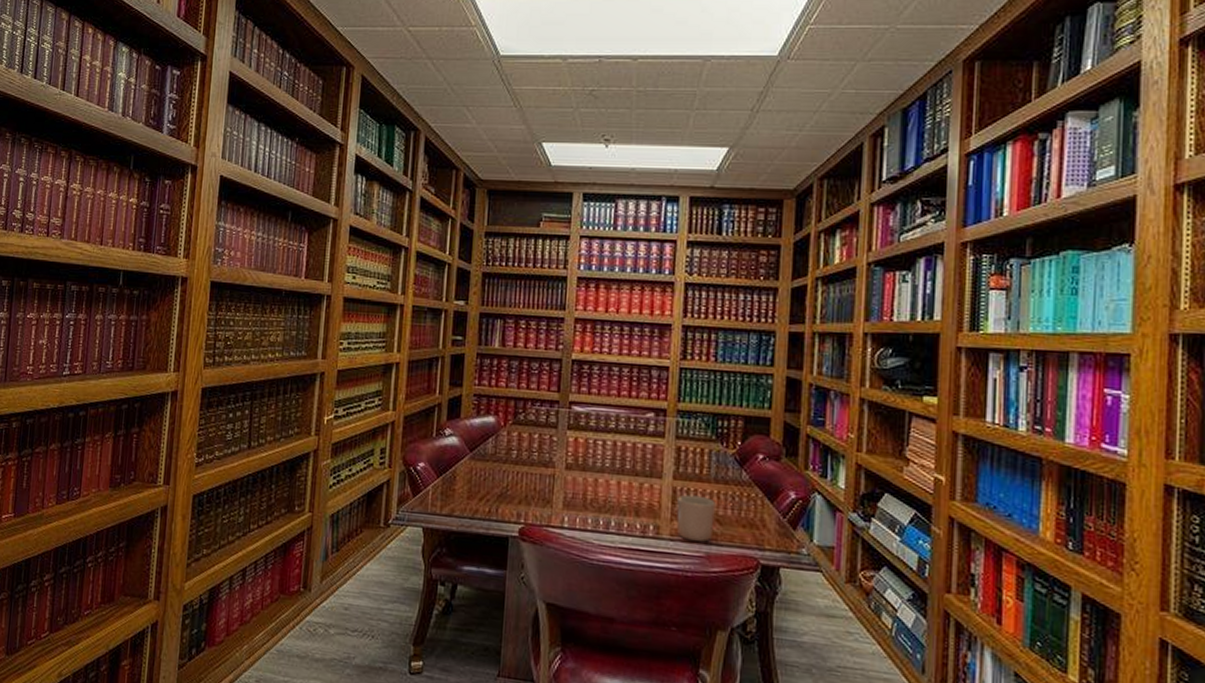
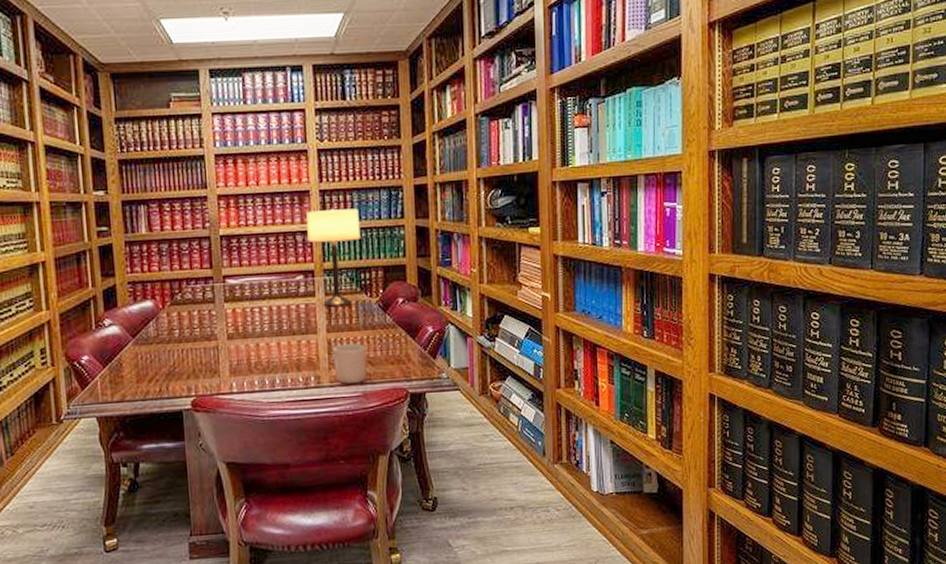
table lamp: none [664,346,723,454] -> present [306,208,361,307]

